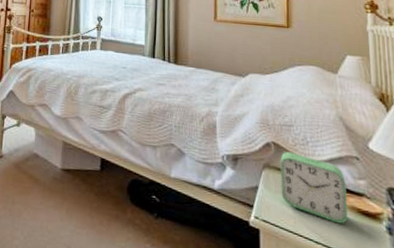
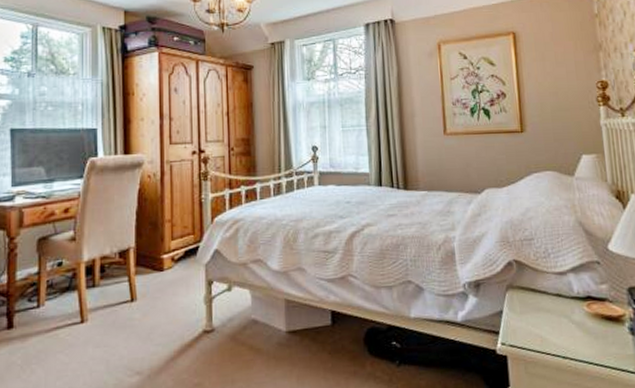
alarm clock: present [280,152,348,224] -> none [523,267,593,334]

